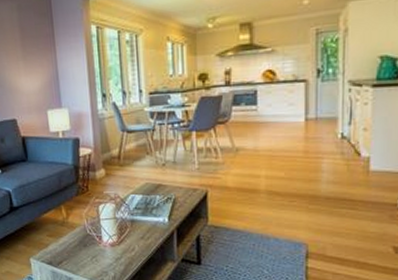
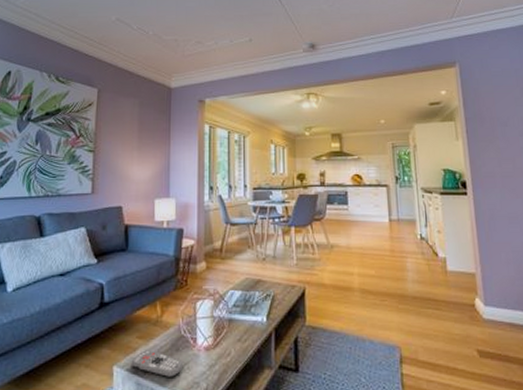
remote control: none [45,246,92,268] -> present [131,350,184,378]

